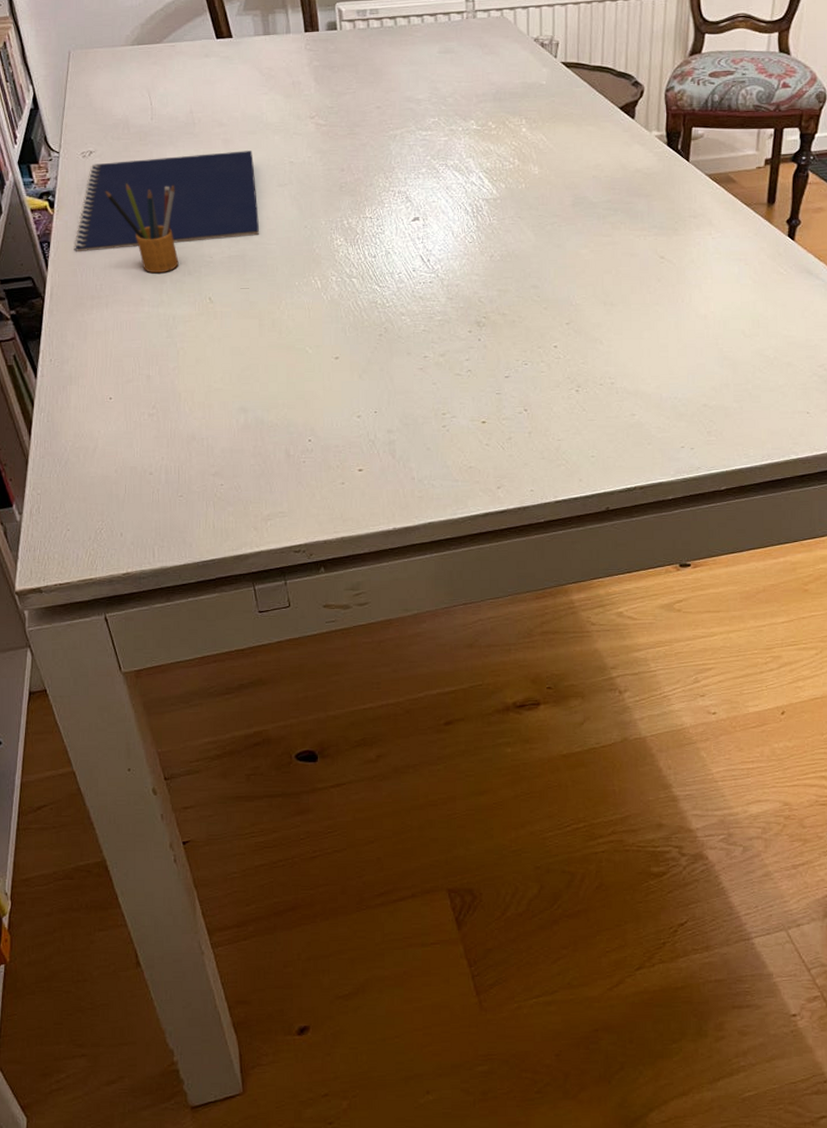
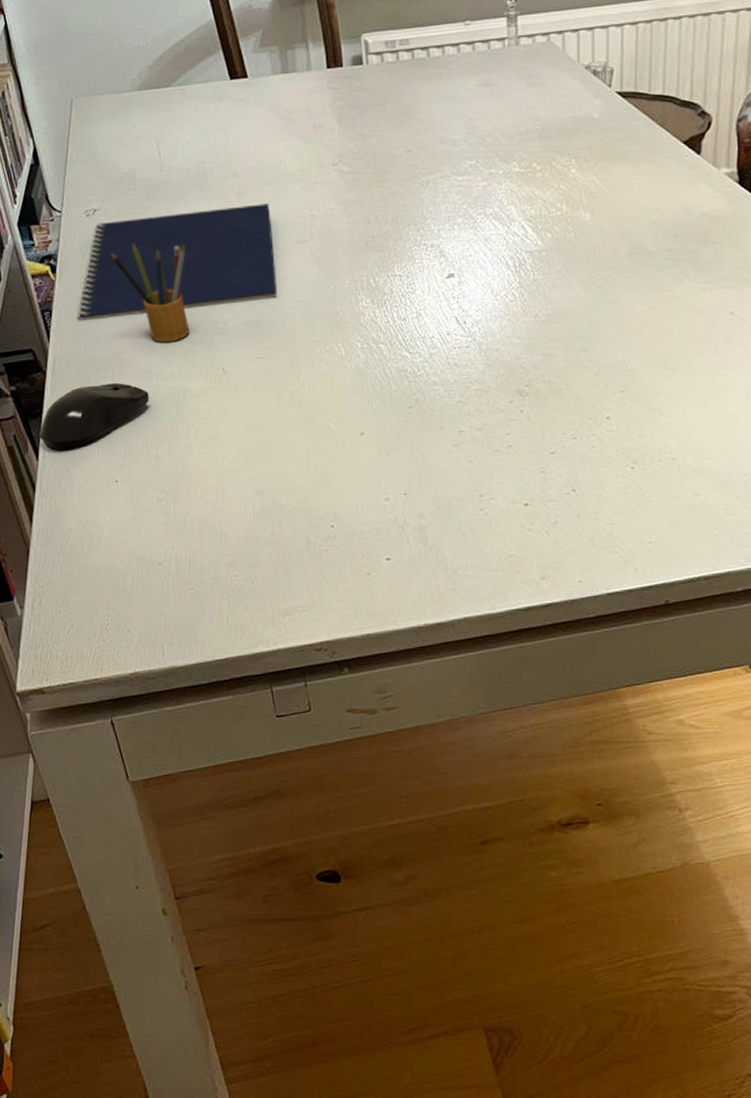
computer mouse: none [37,309,141,371] -> present [38,383,149,452]

